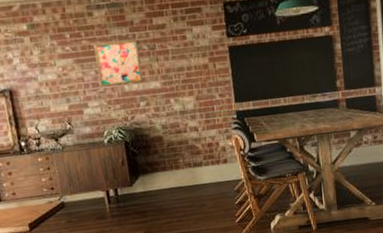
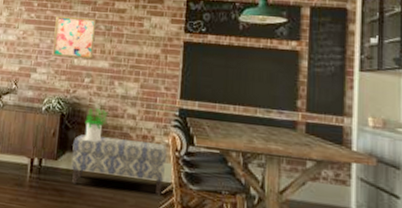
bench: none [143,147,235,203] -> present [71,134,166,196]
potted plant: none [150,128,172,162] -> present [84,107,108,142]

